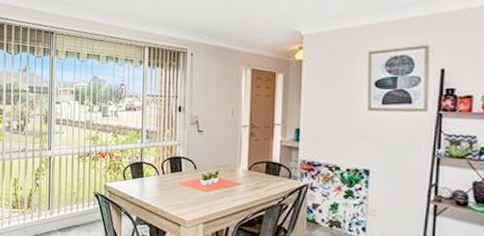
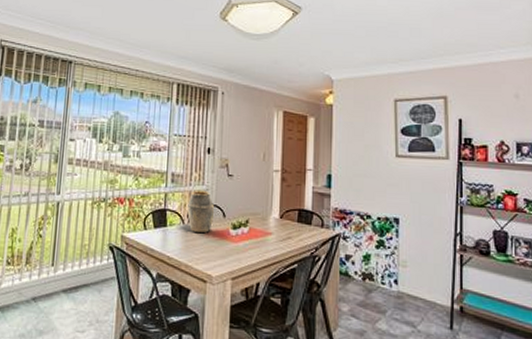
vase: none [161,145,187,183] -> present [187,190,215,233]

